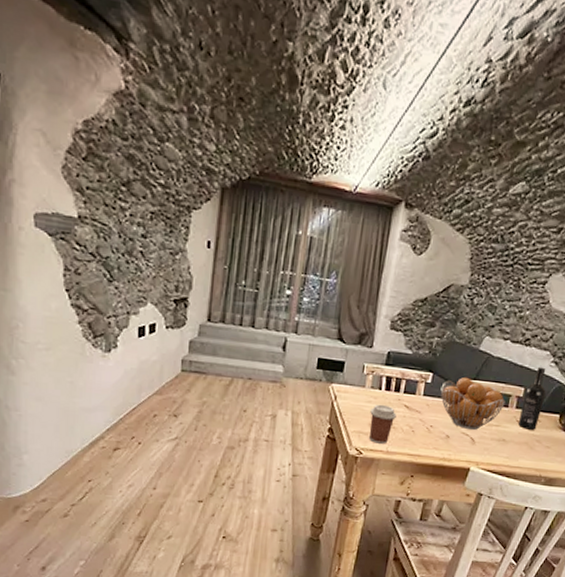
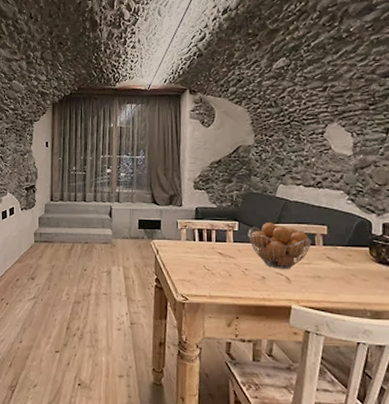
coffee cup: present [369,404,397,444] -> none [189,253,213,289]
wine bottle: present [518,366,546,430] -> none [328,205,350,264]

